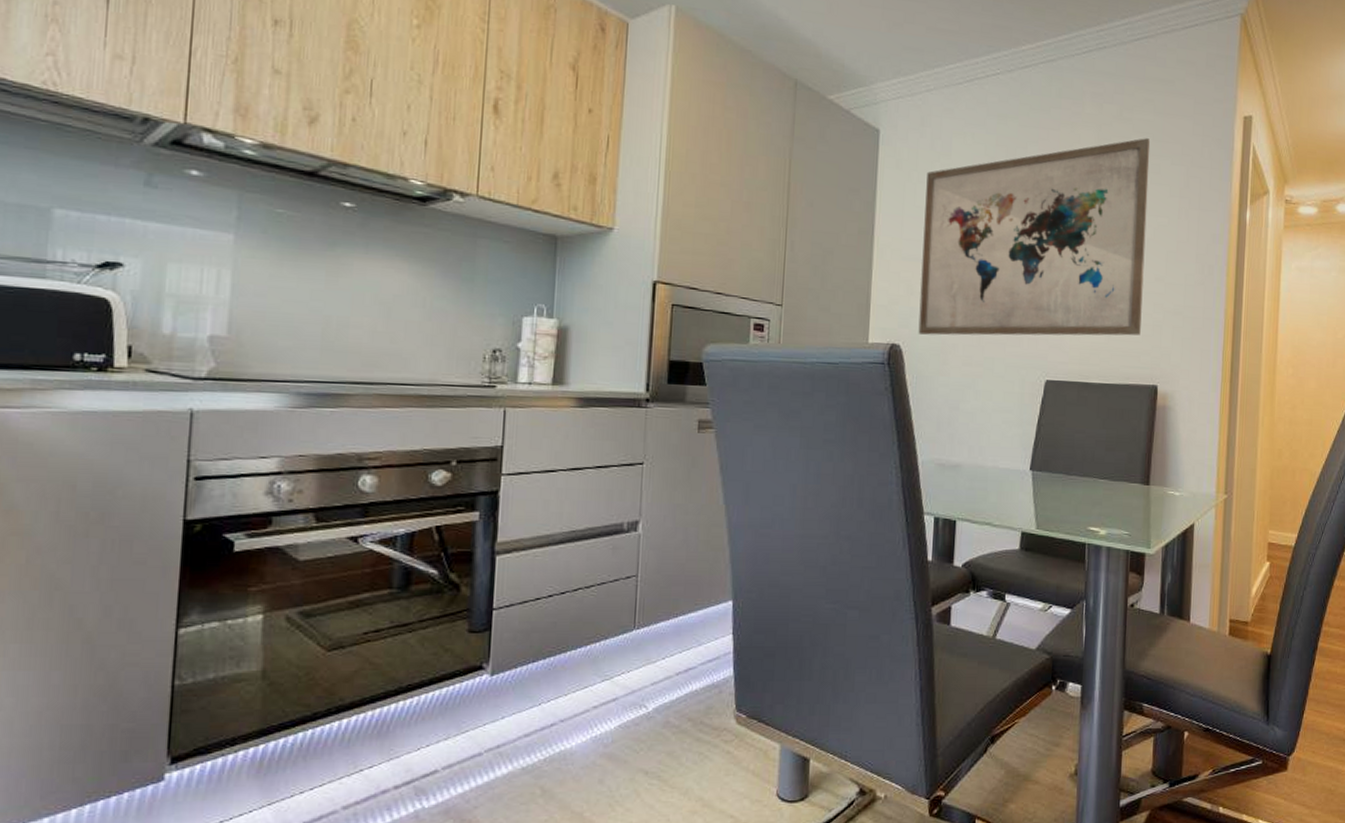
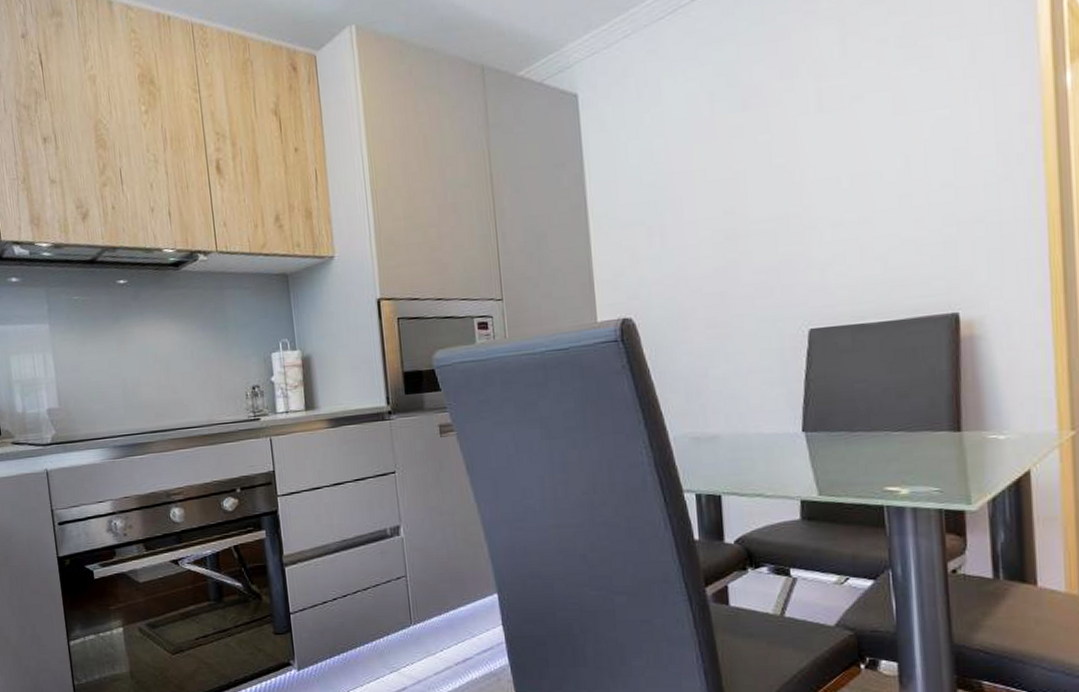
wall art: present [918,138,1151,336] -> none [637,17,928,304]

